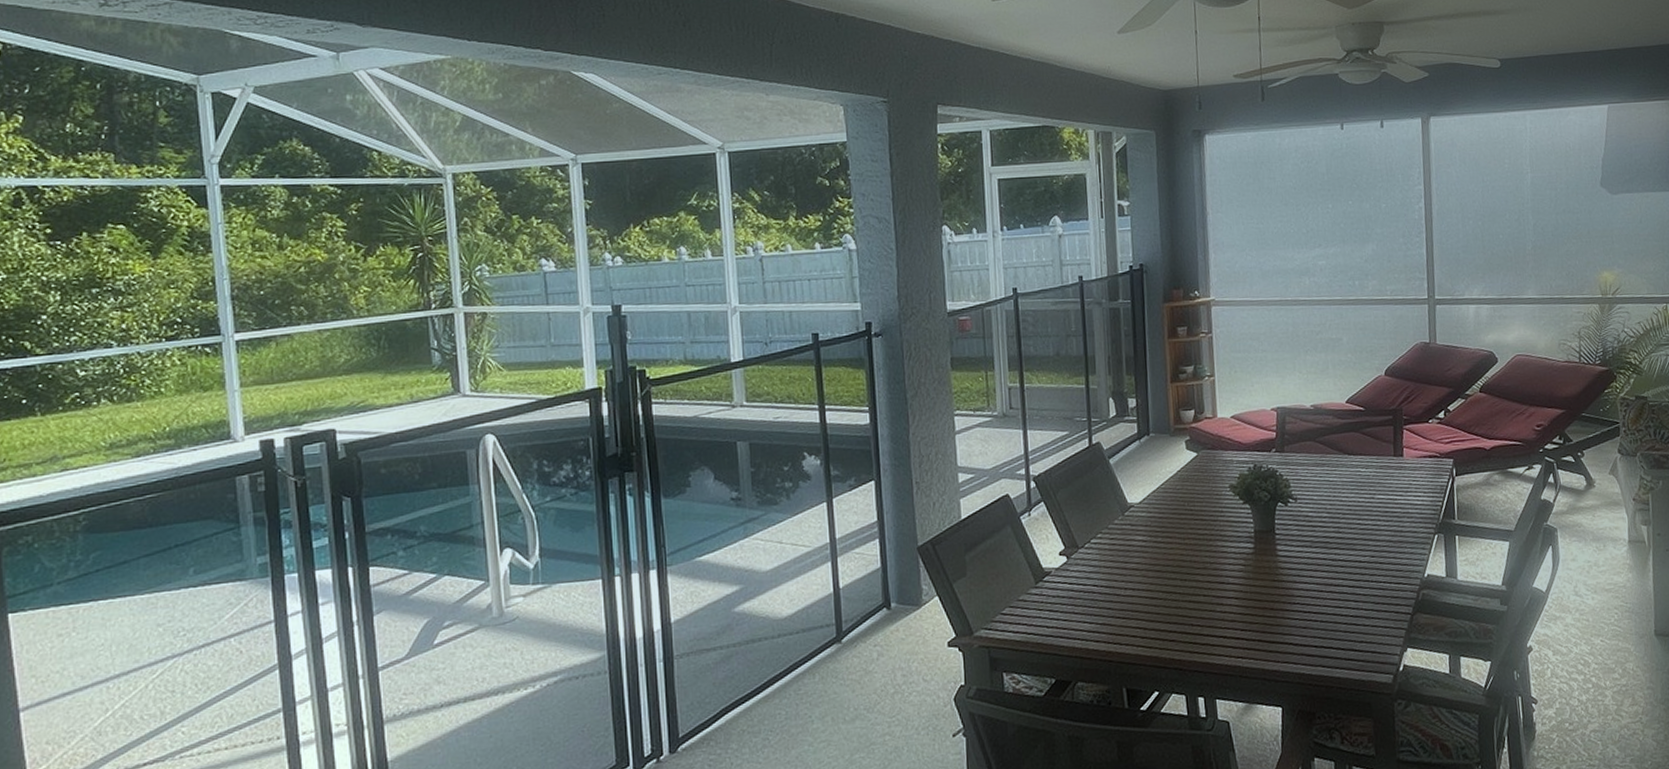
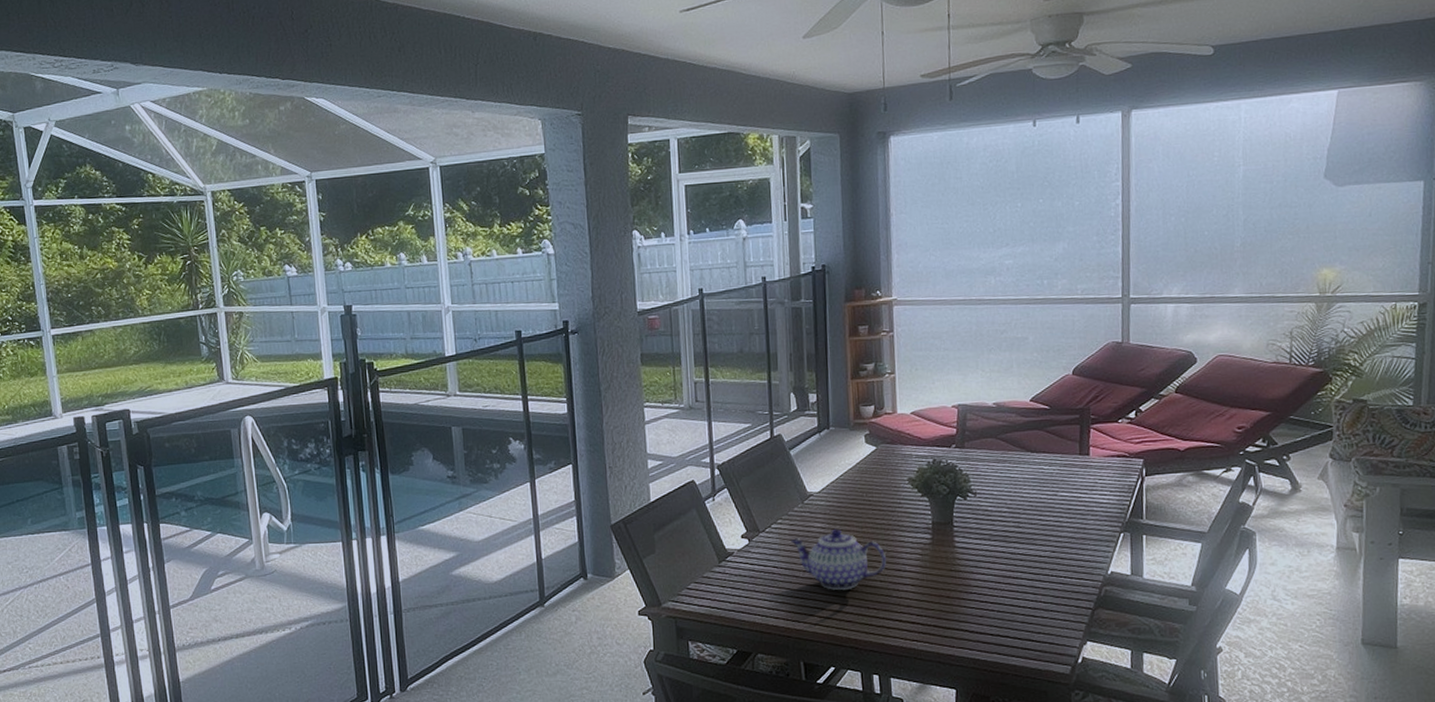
teapot: none [1111,541,1209,608] -> present [790,528,886,591]

